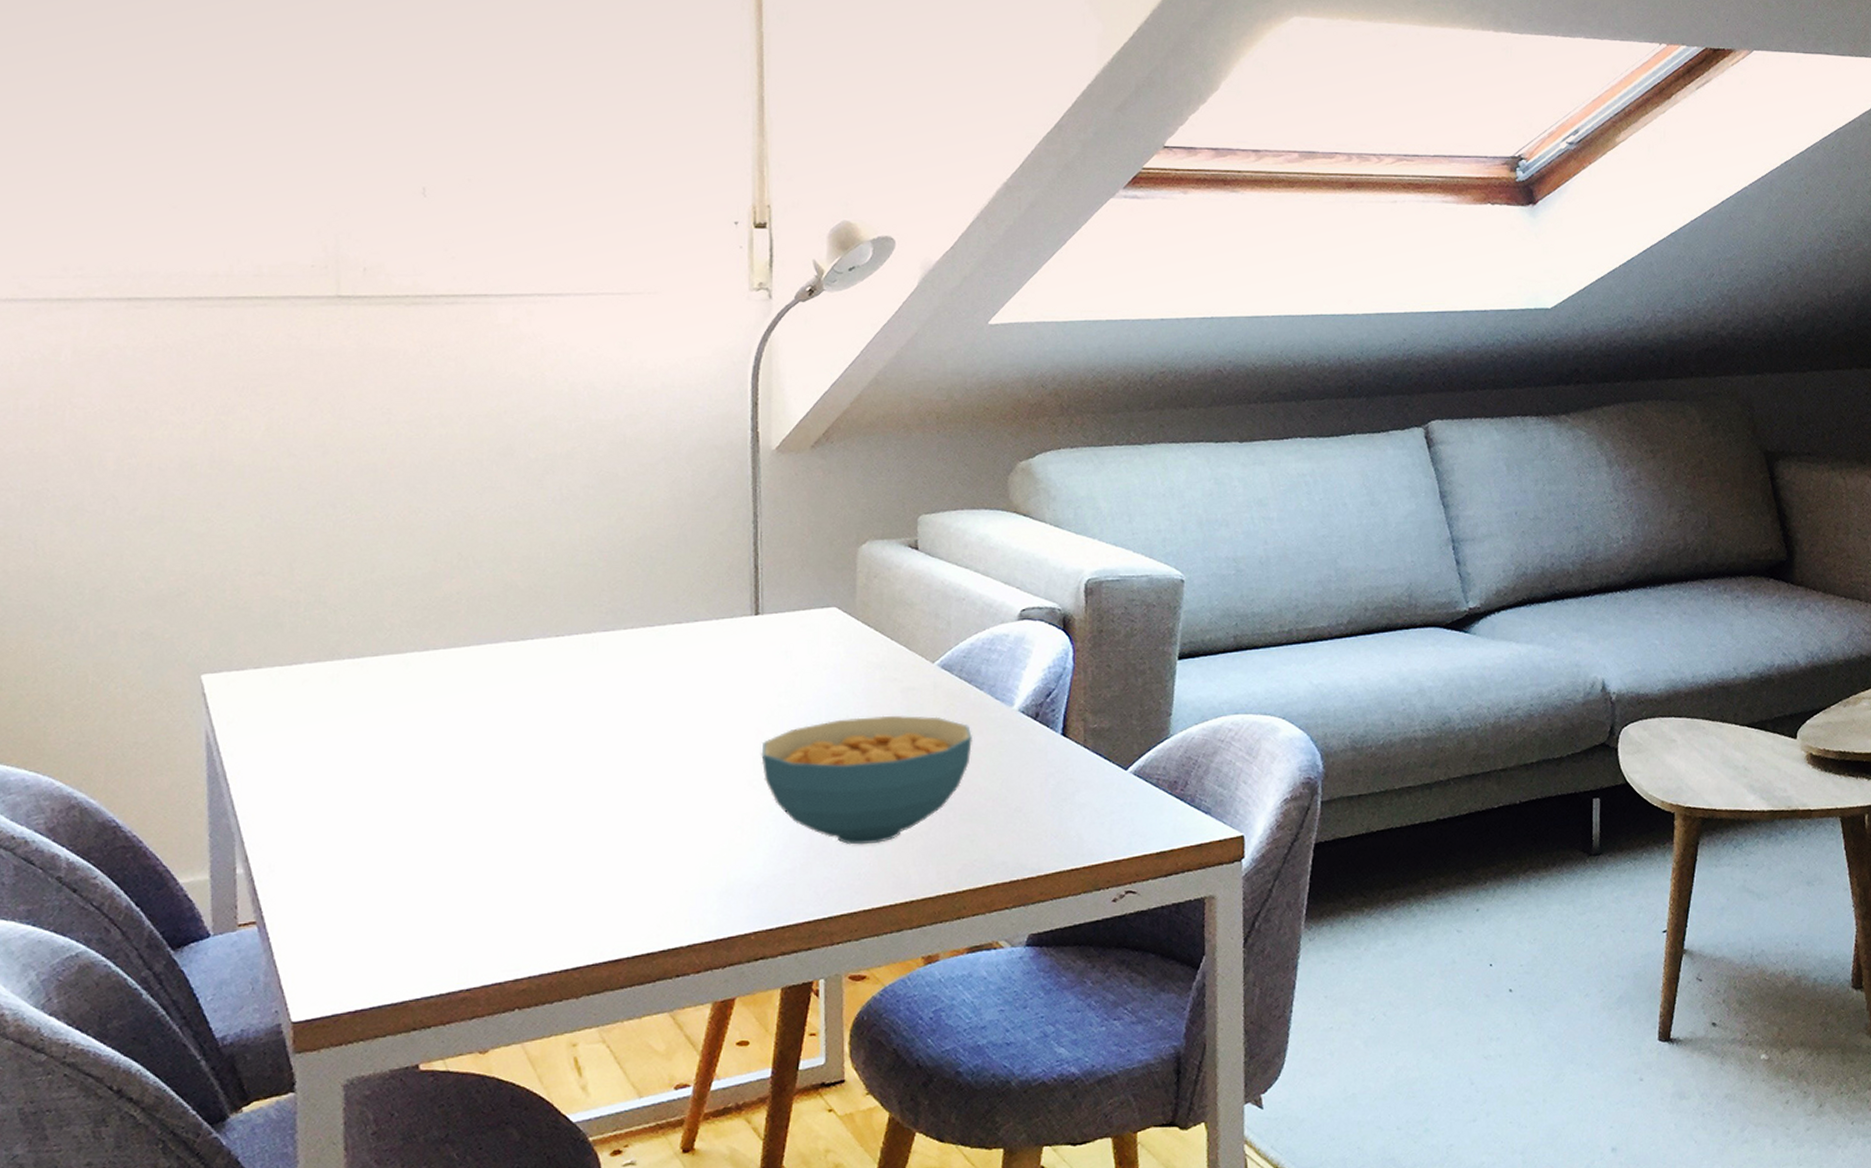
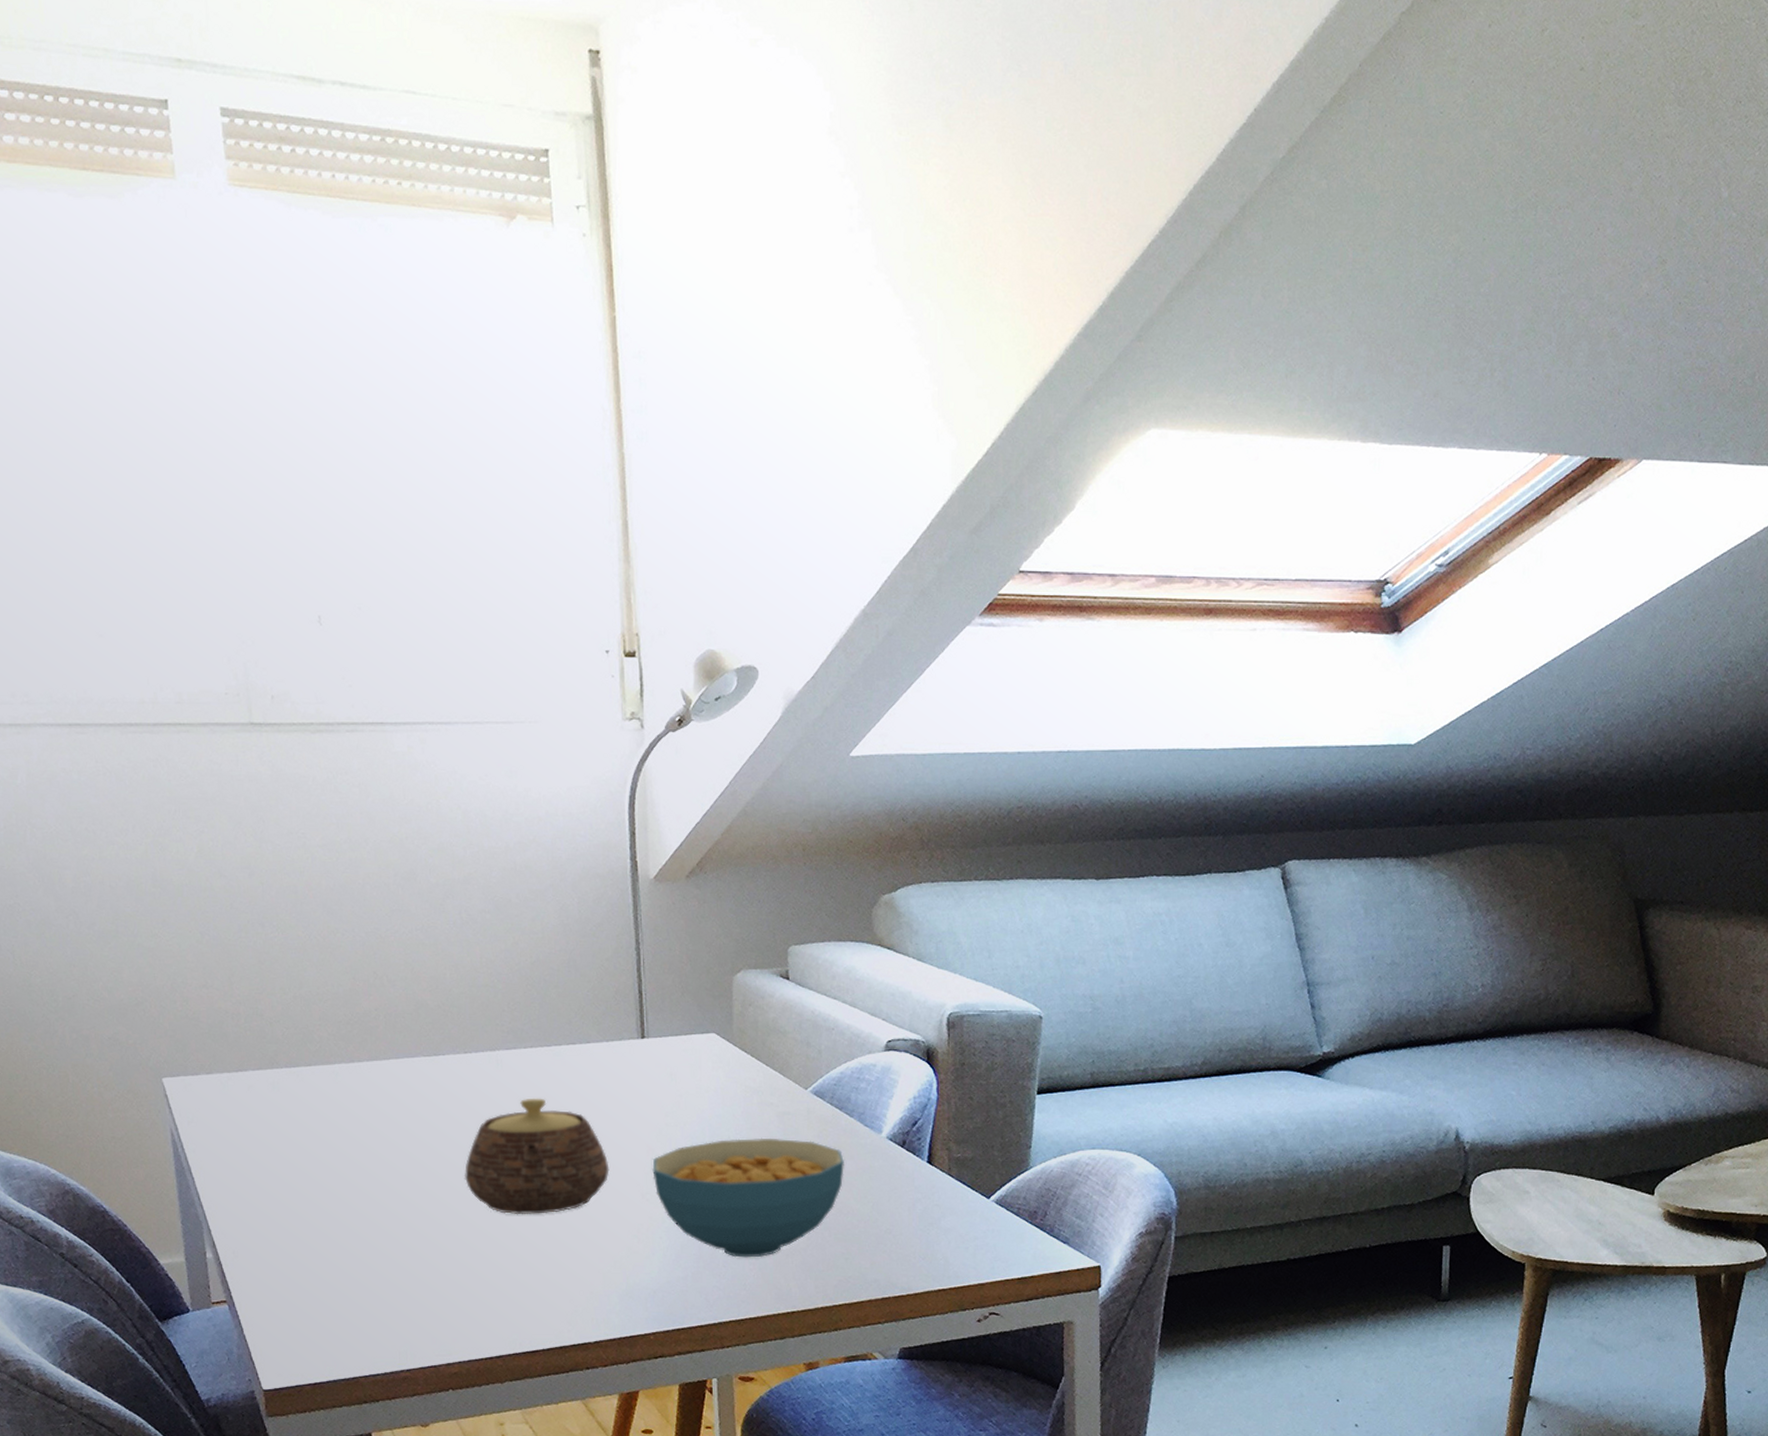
teapot: none [547,682,713,810] -> present [464,1098,610,1215]

